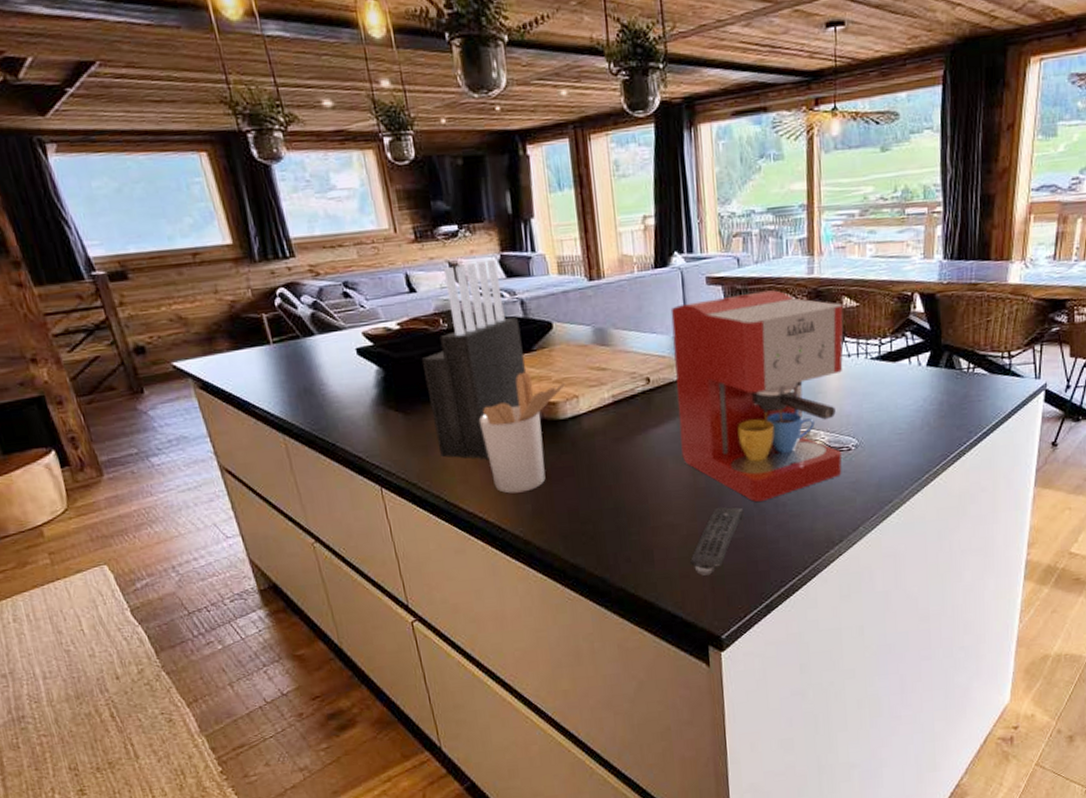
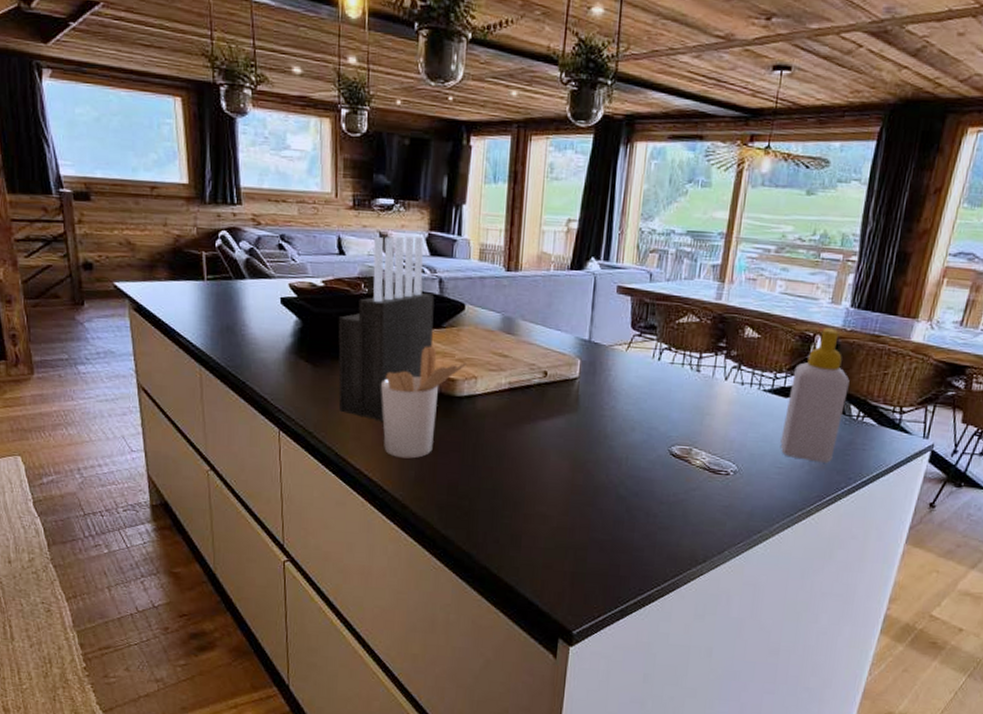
coffee maker: present [670,290,844,502] -> none [565,307,745,509]
remote control: present [690,506,745,576] -> none [555,506,615,570]
soap bottle: none [896,283,955,422] -> present [780,327,850,463]

